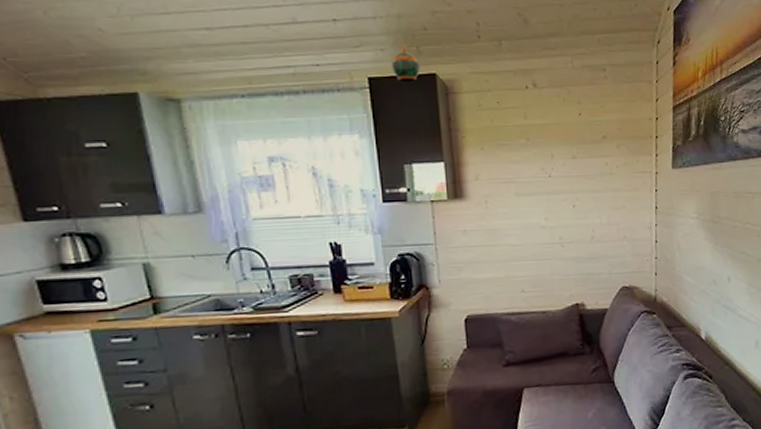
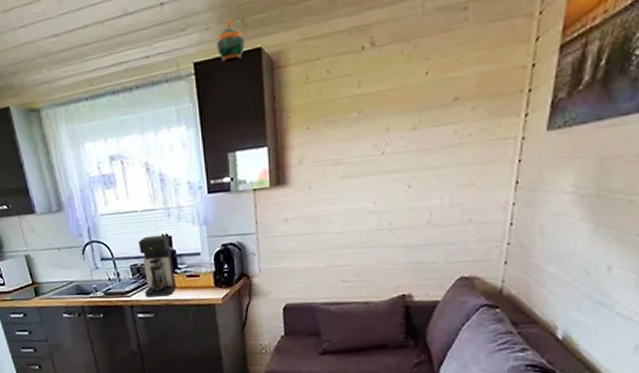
coffee maker: none [301,243,347,313] -> present [138,234,177,298]

